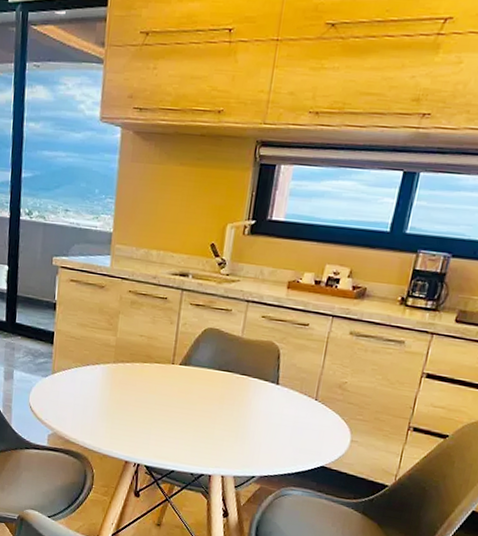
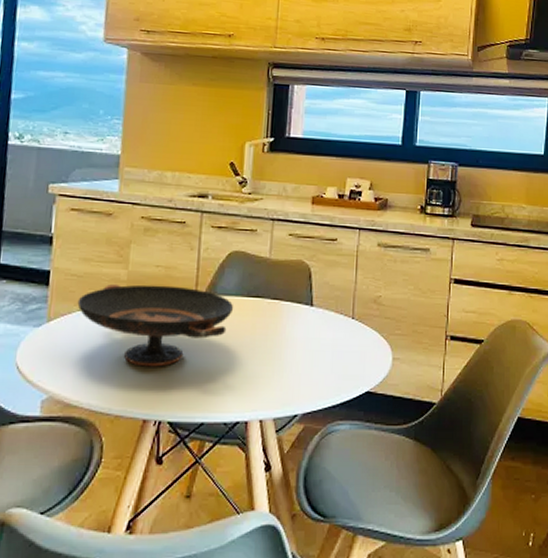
decorative bowl: none [75,347,206,421] -> present [77,283,234,367]

